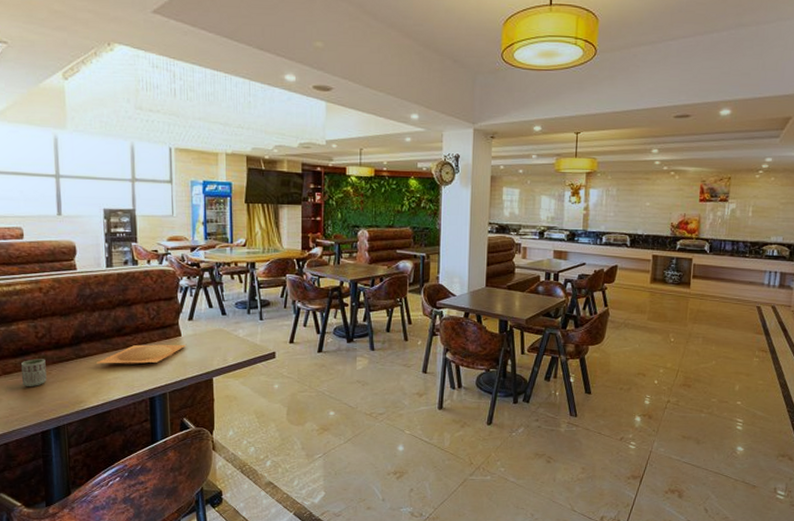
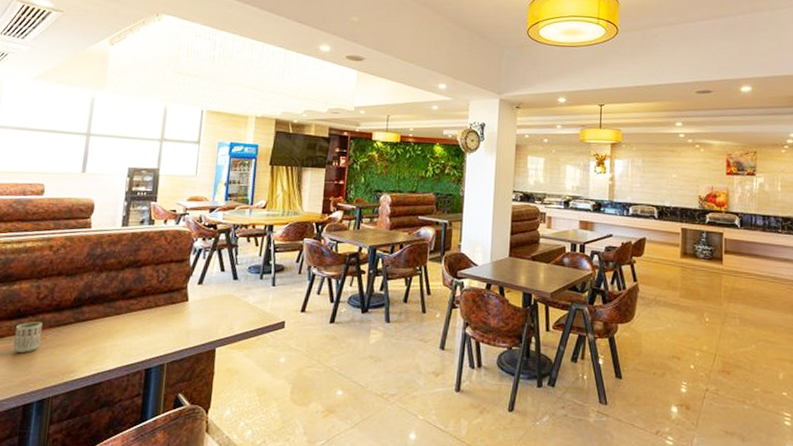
plate: present [97,344,187,365] -> none [95,309,193,331]

